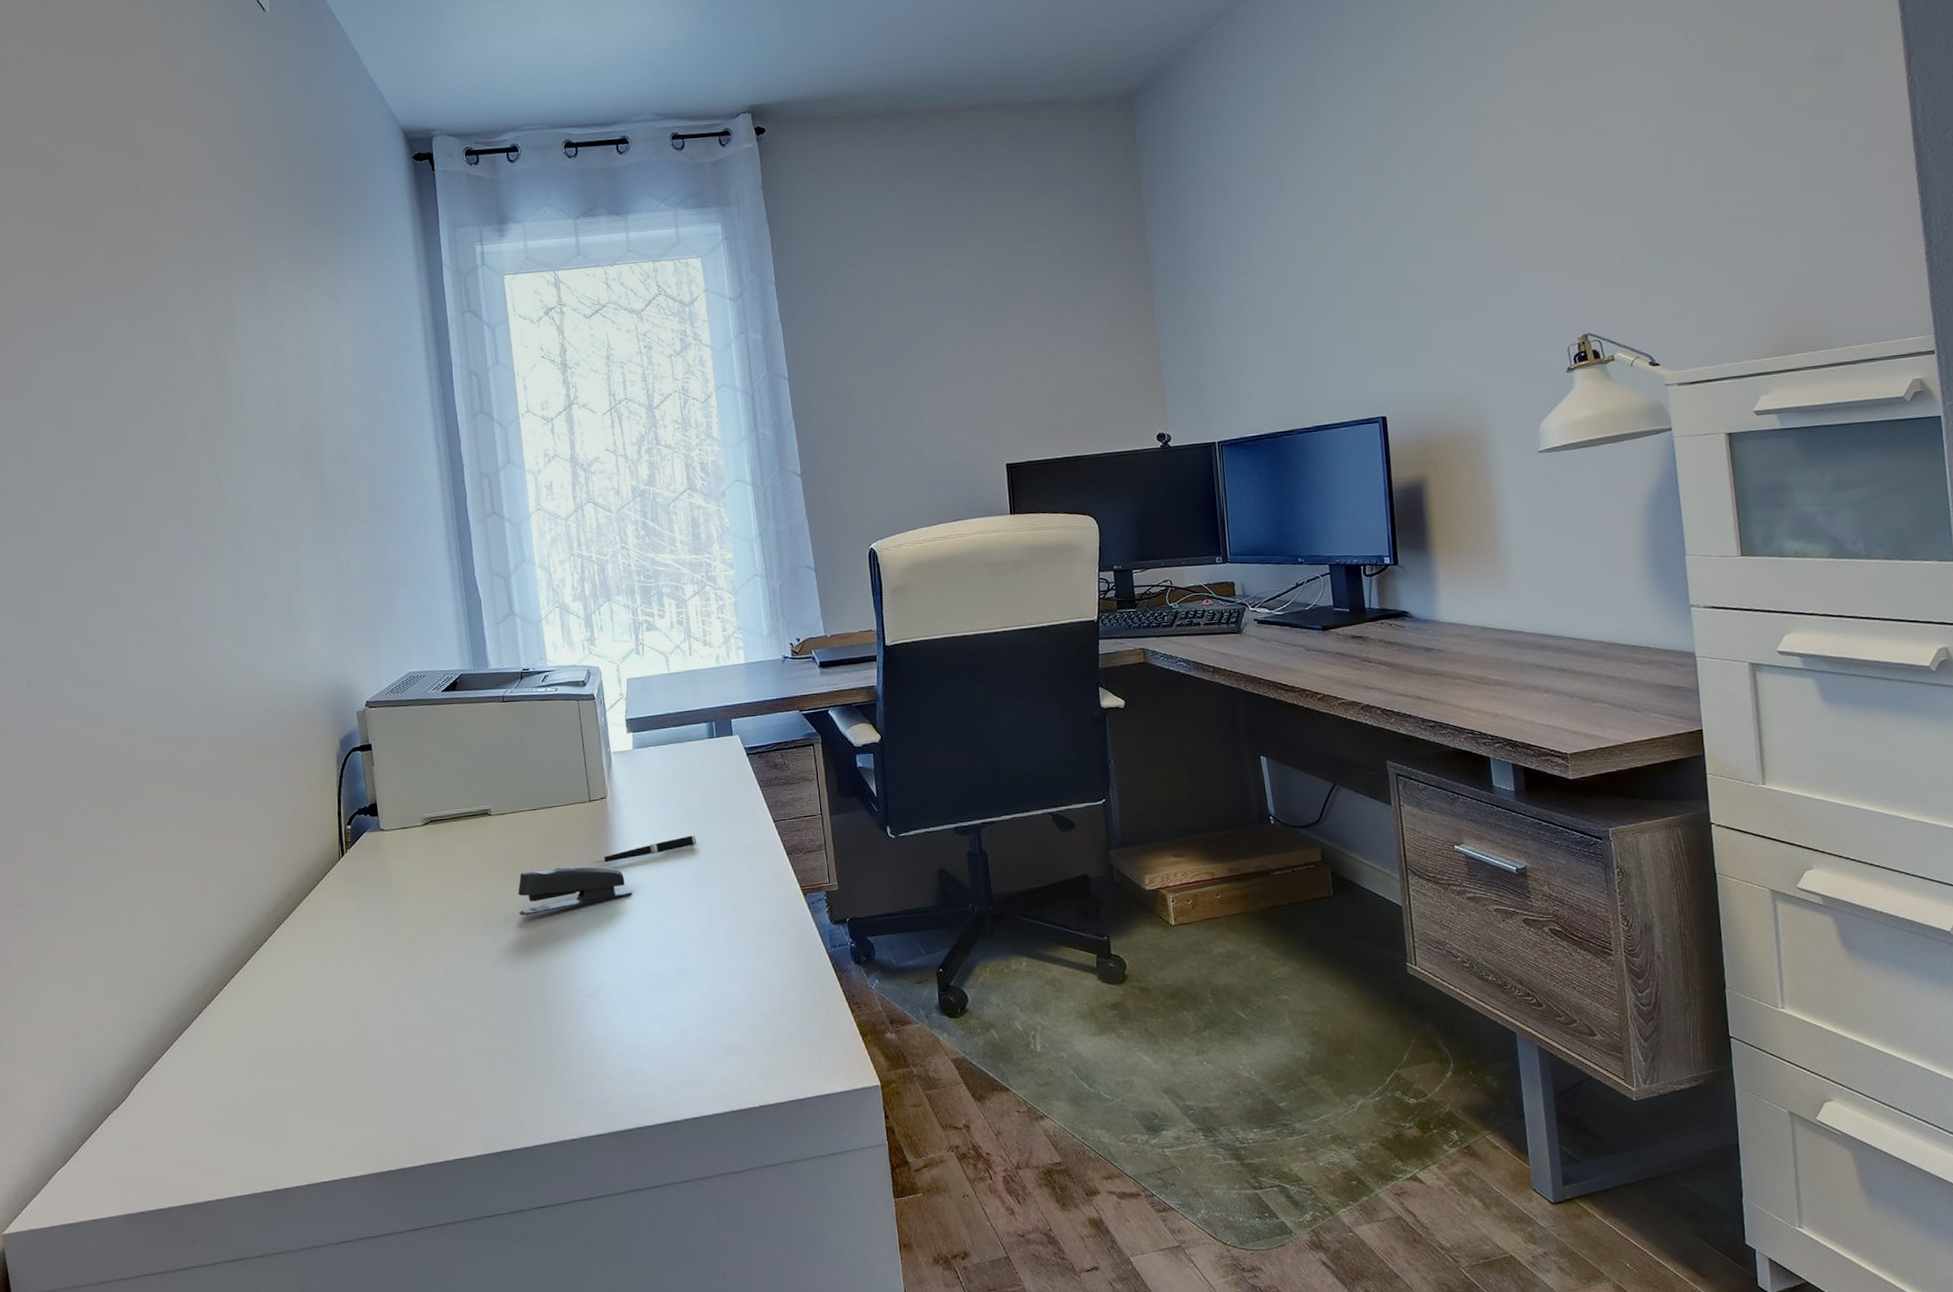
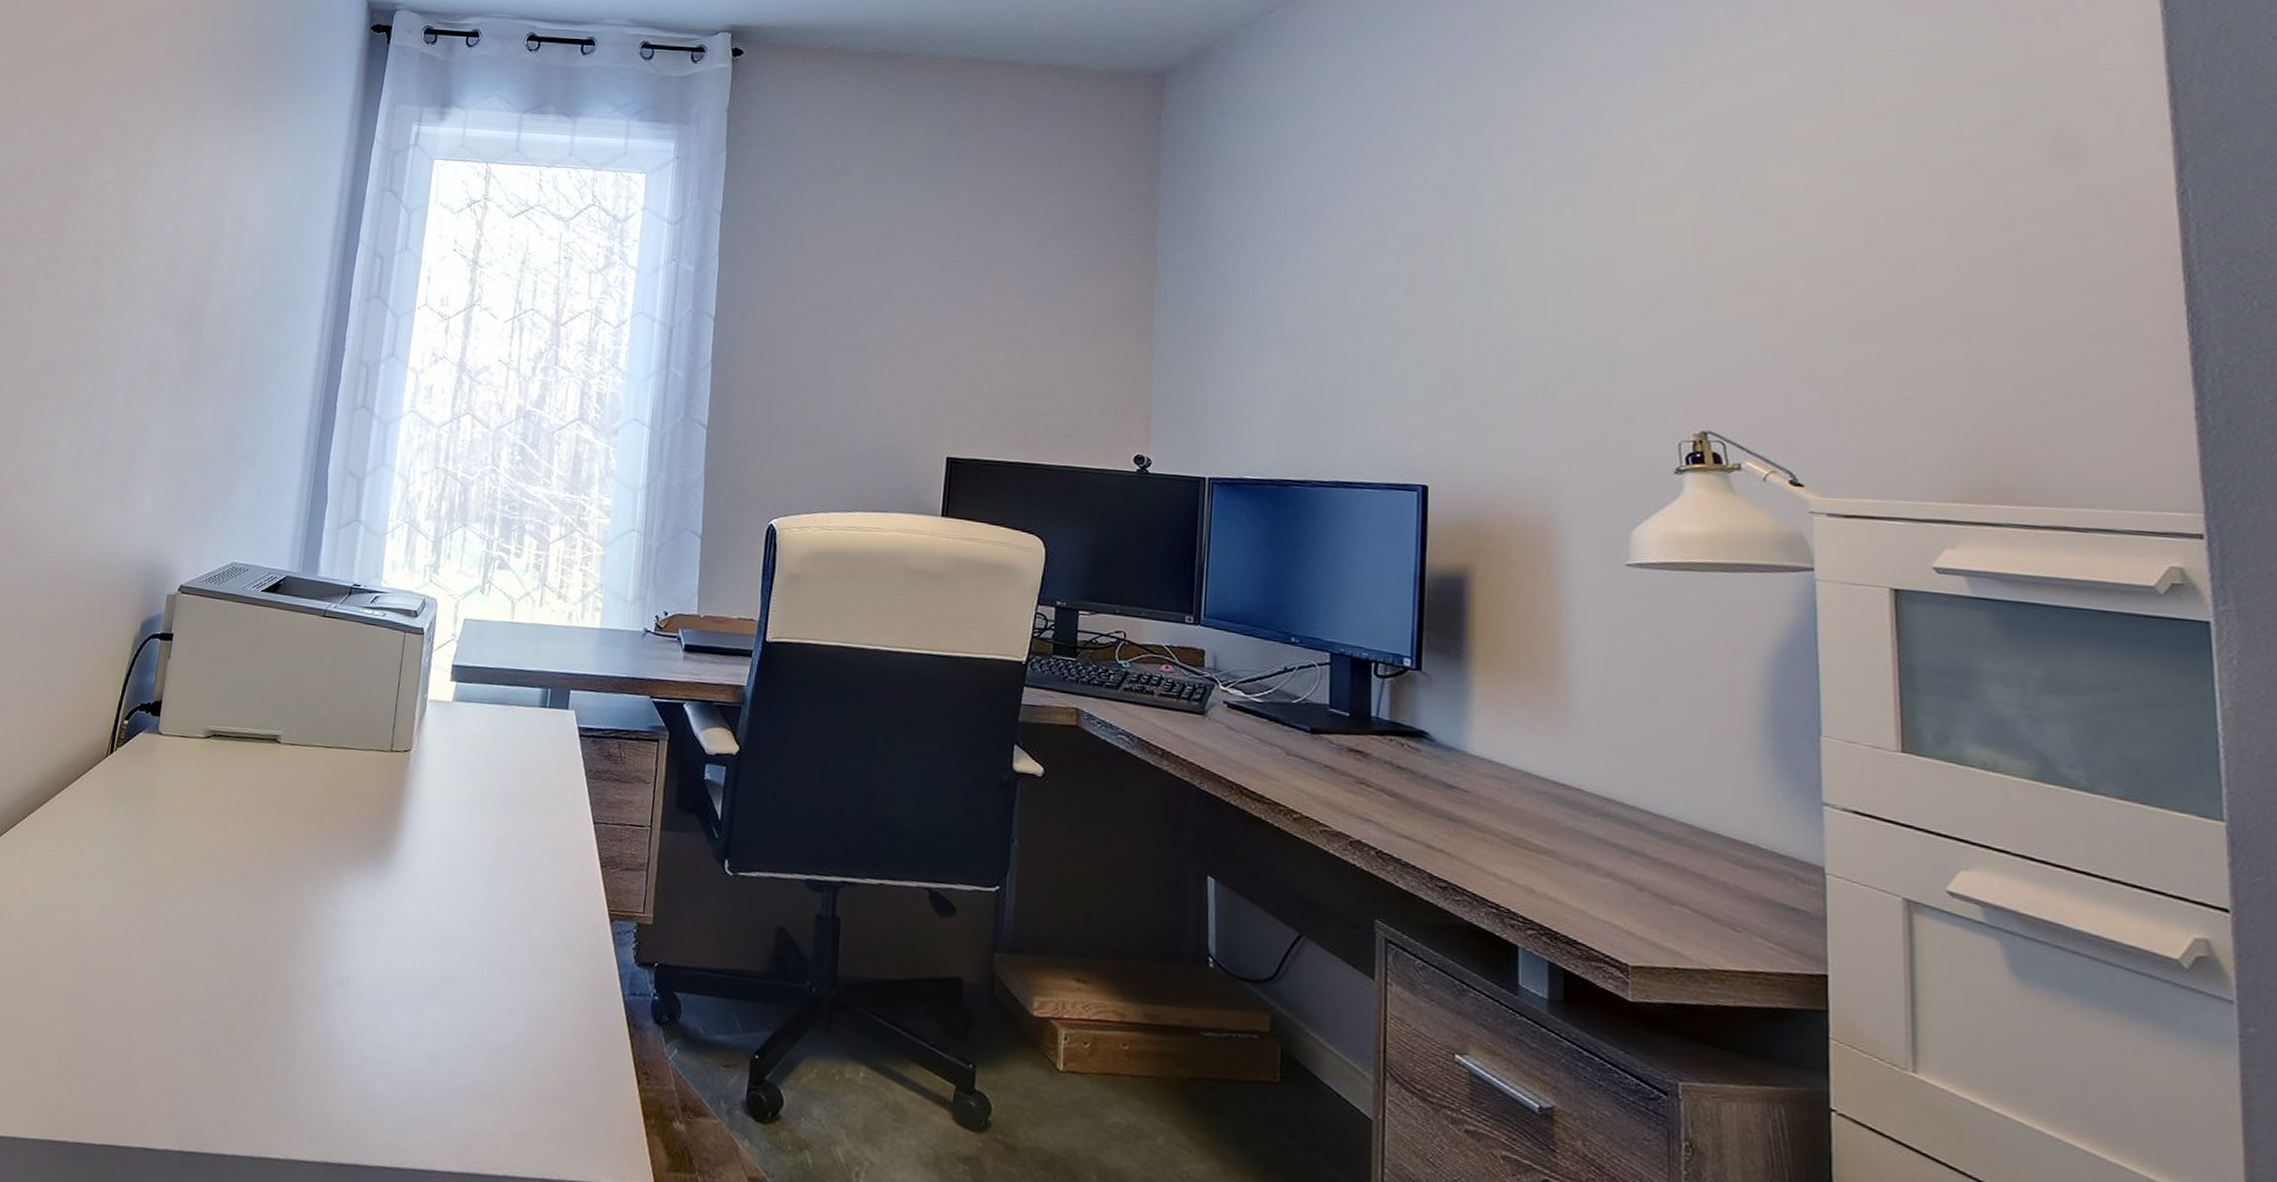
stapler: present [518,866,633,916] -> none [282,817,415,873]
pen: present [589,835,697,864] -> none [374,817,500,833]

